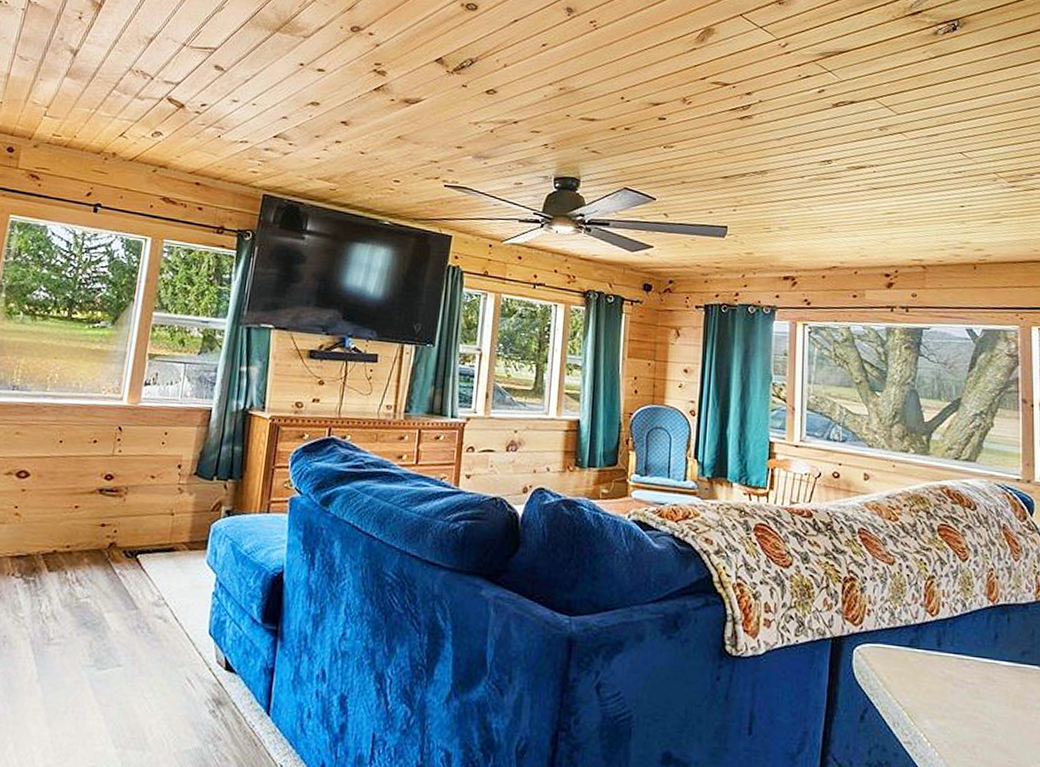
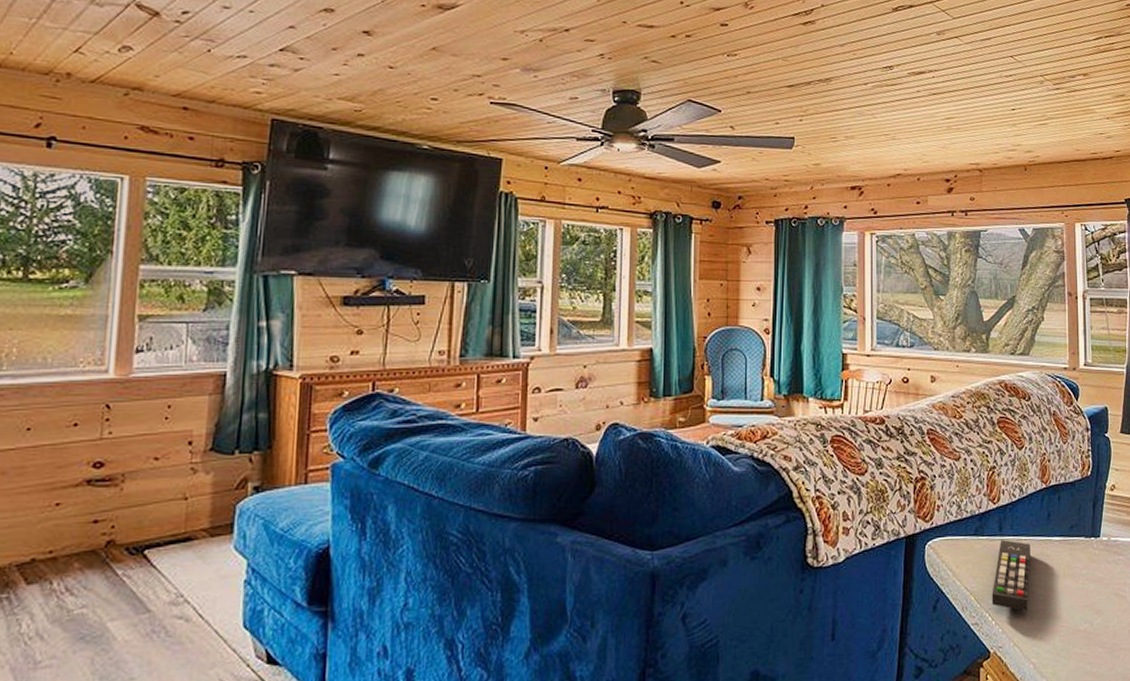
remote control: none [927,656,974,738] -> present [992,540,1030,611]

